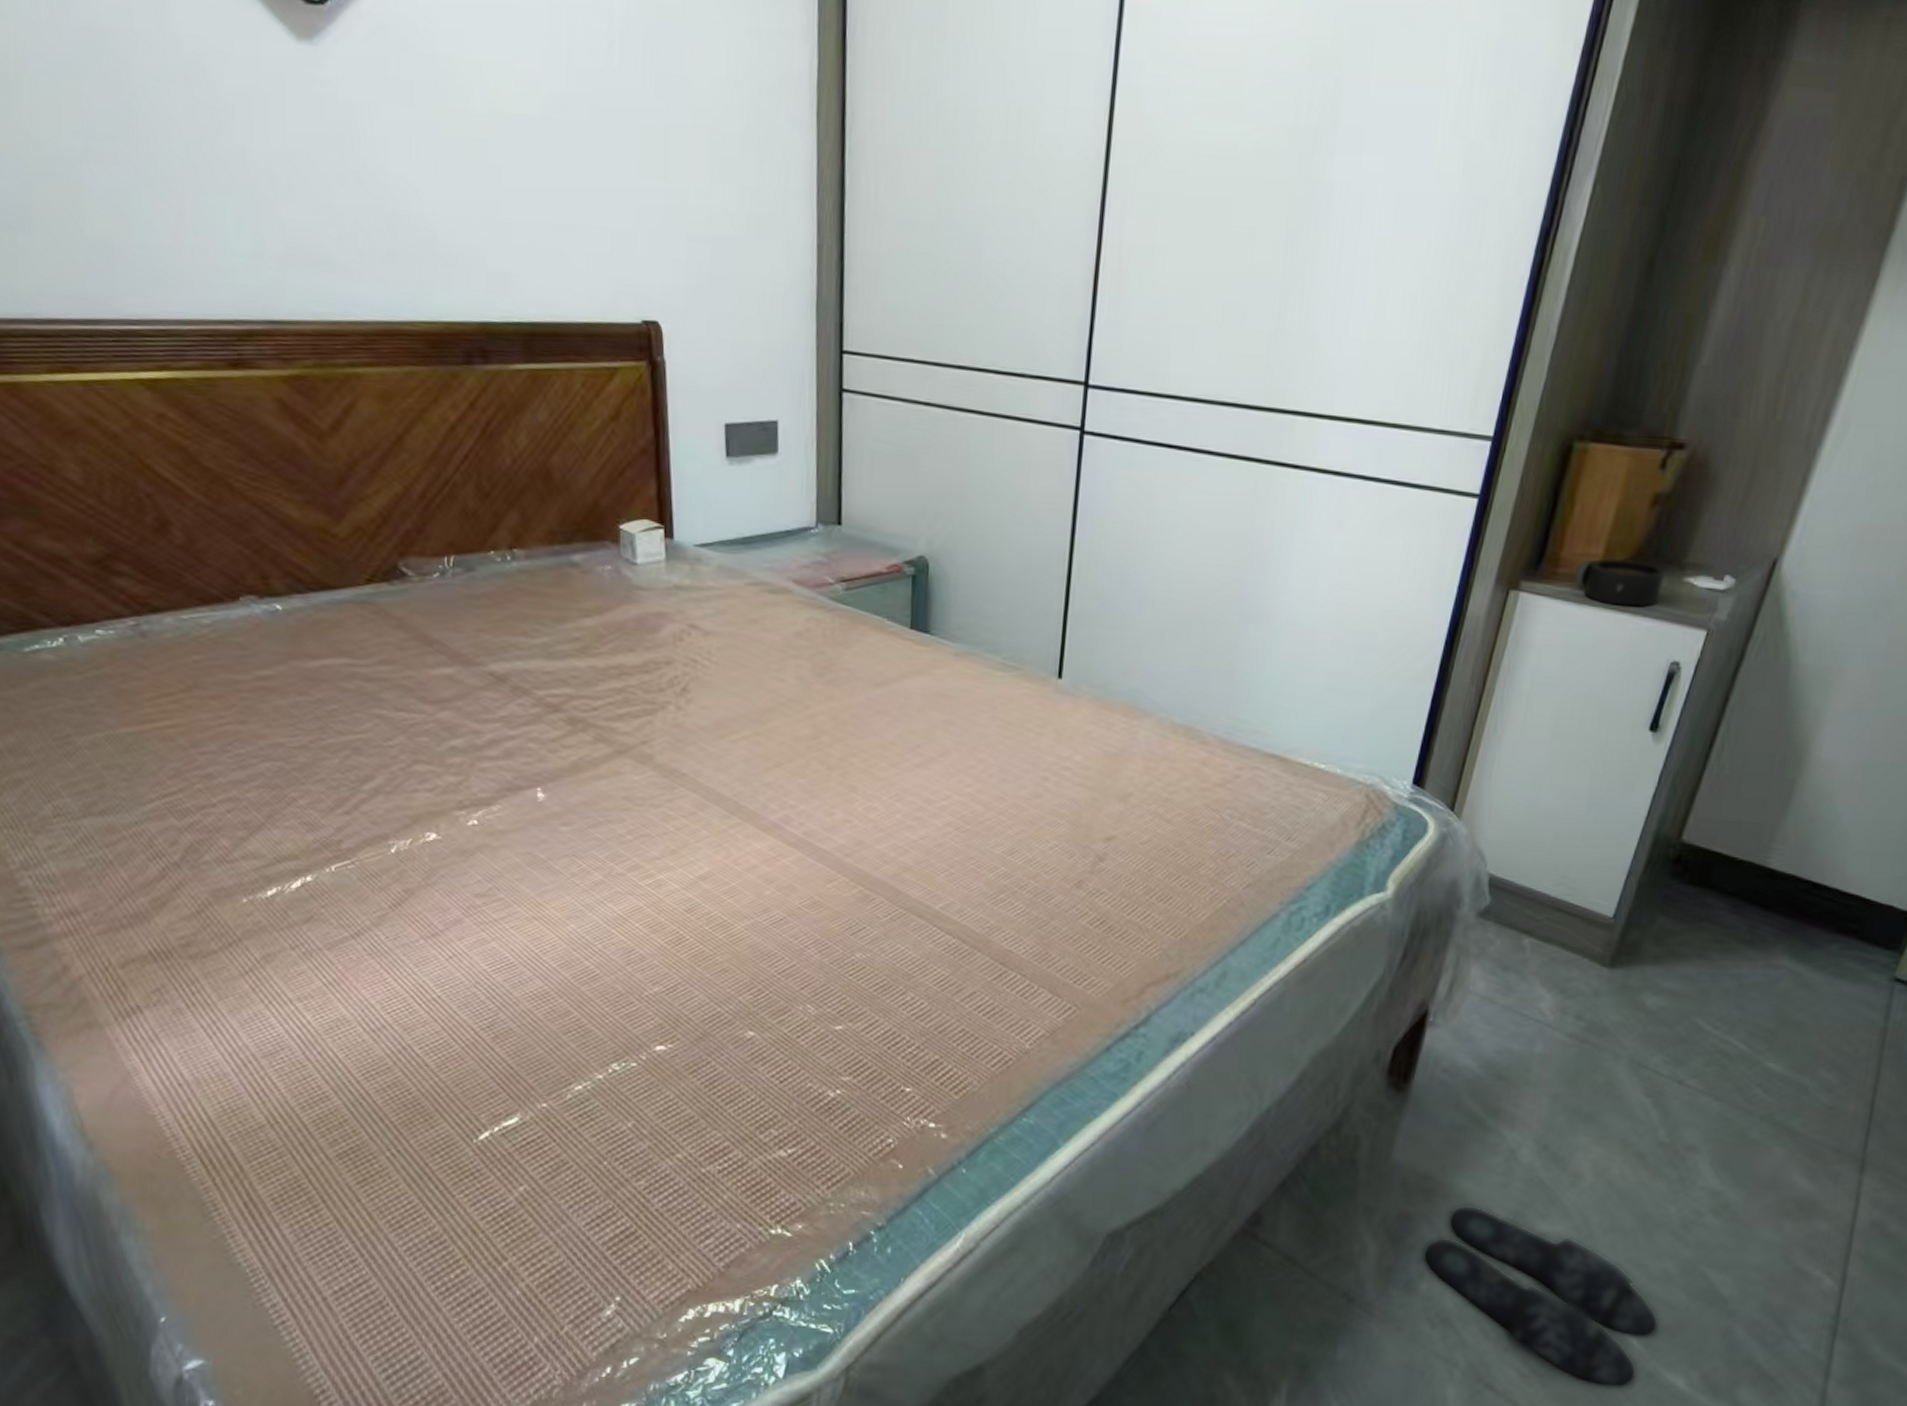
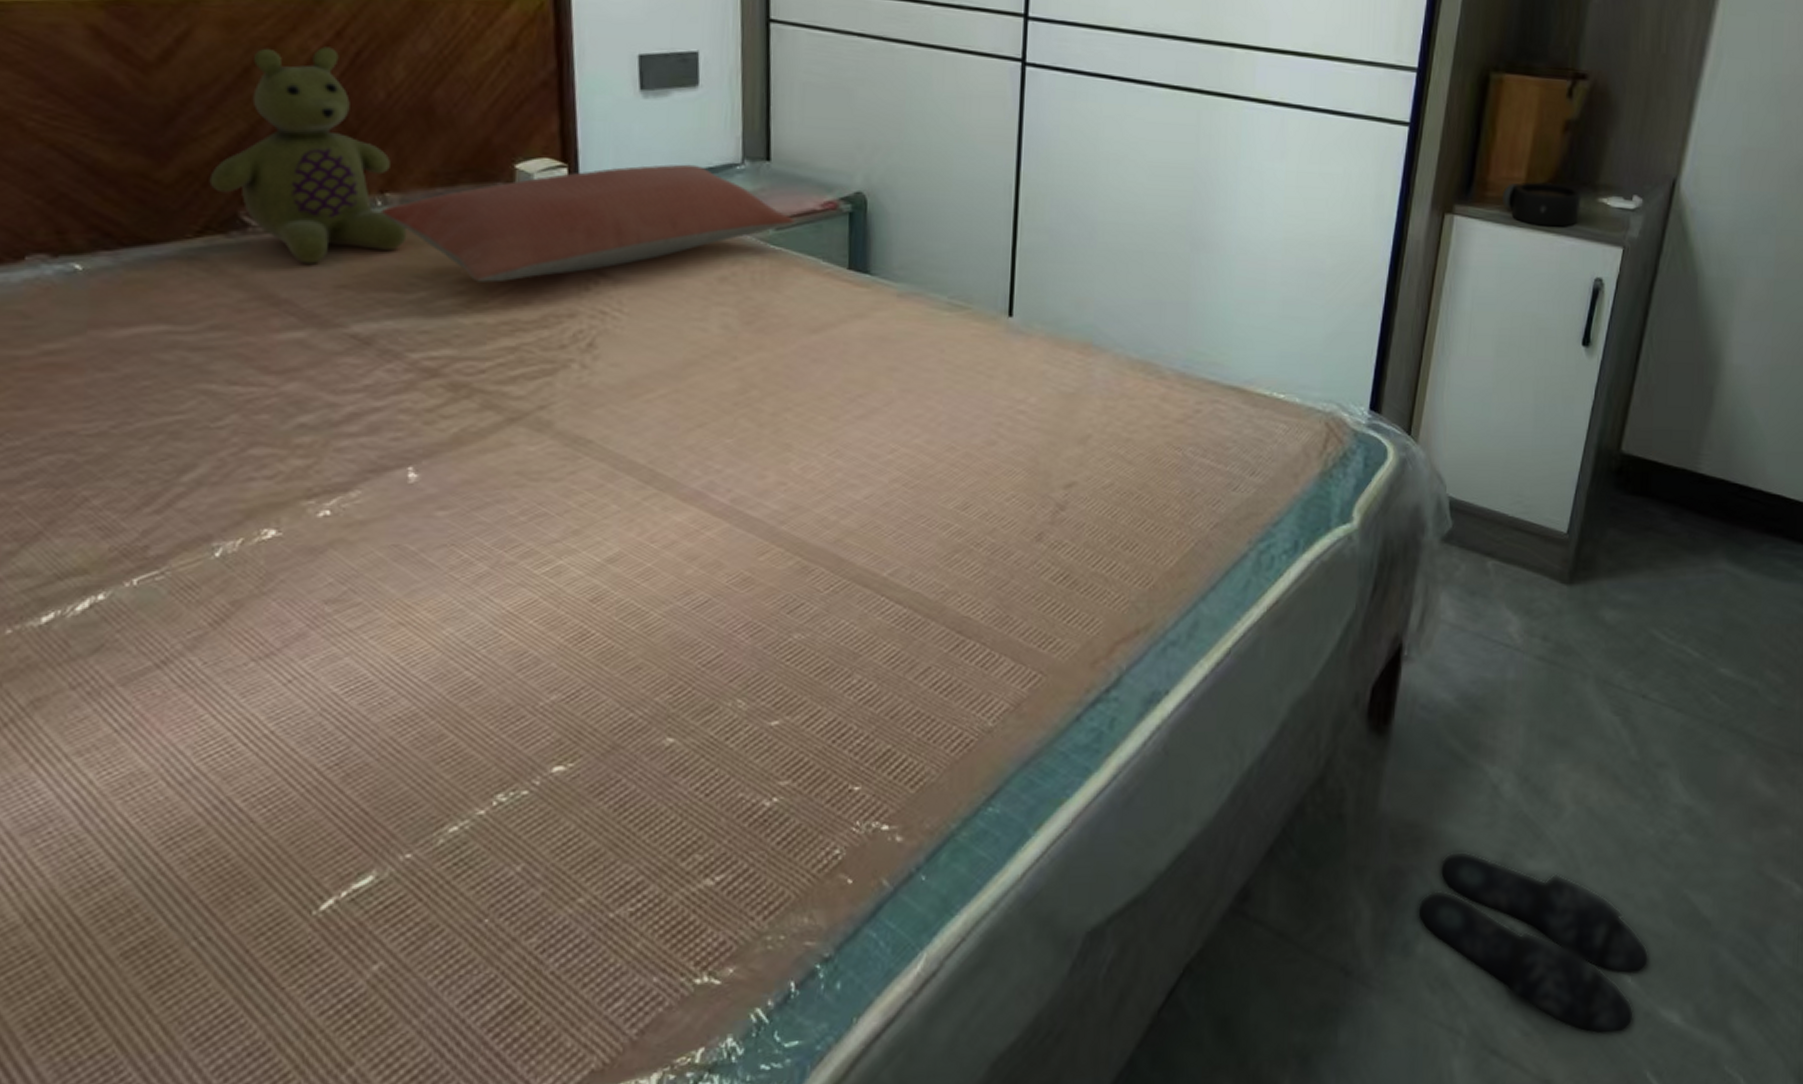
stuffed bear: none [374,416,532,610] -> present [209,46,407,264]
pillow: none [510,527,863,631] -> present [380,164,795,283]

